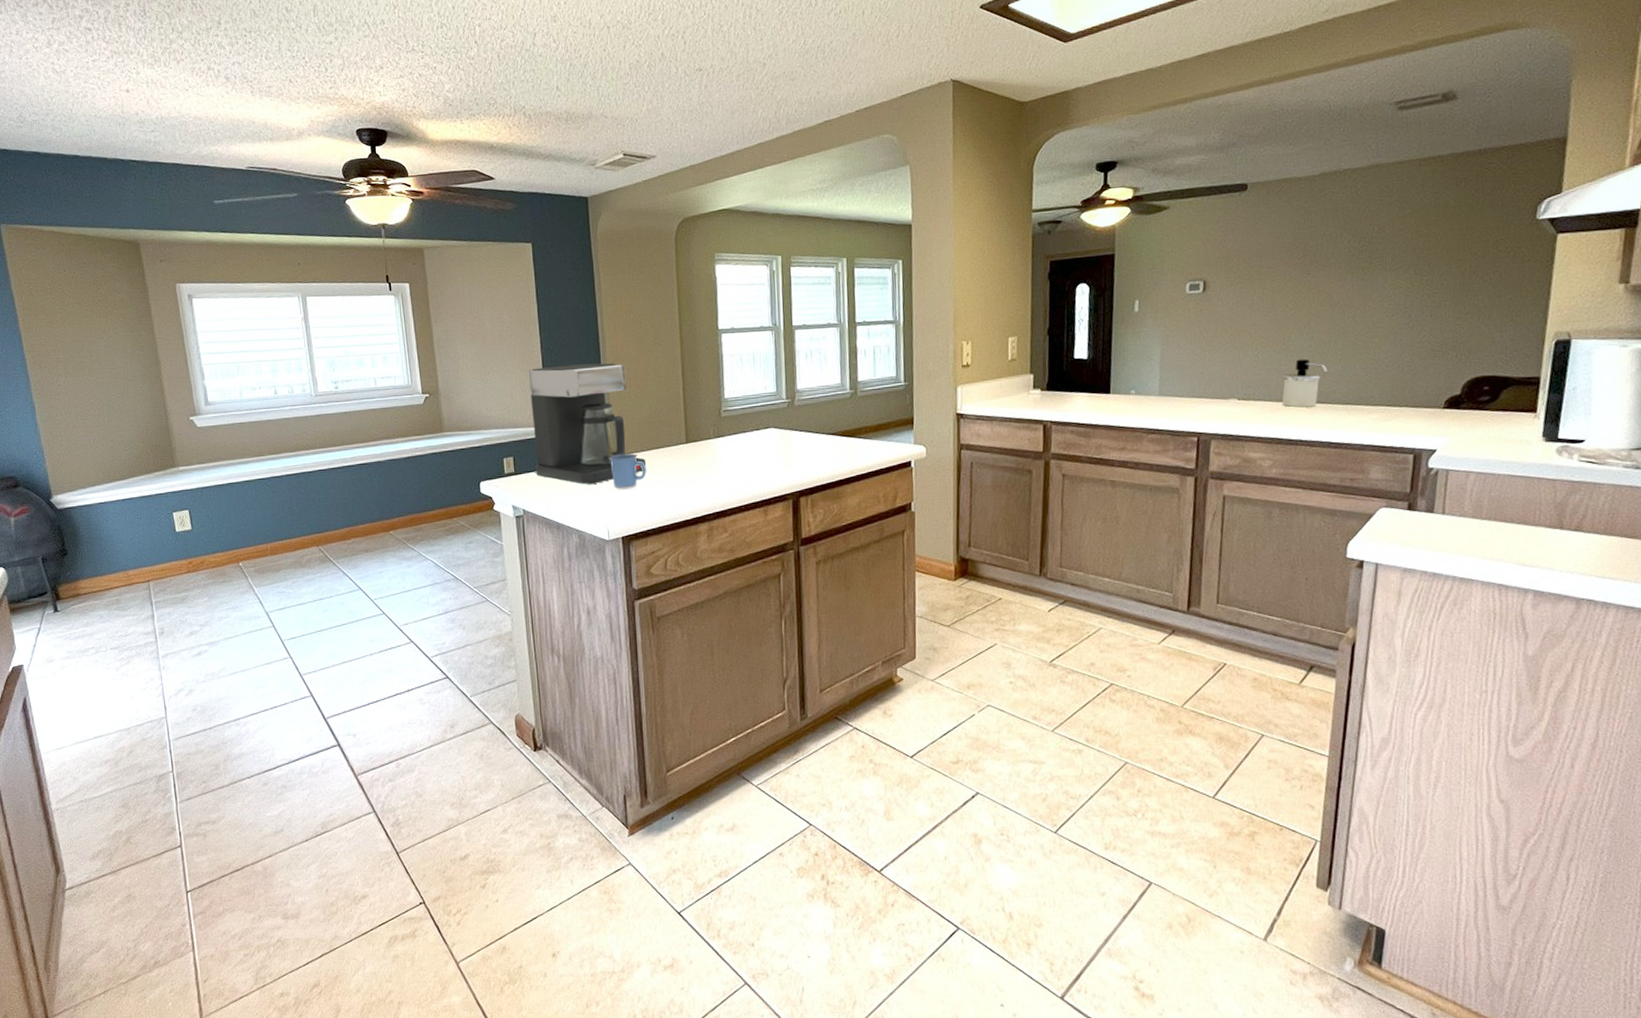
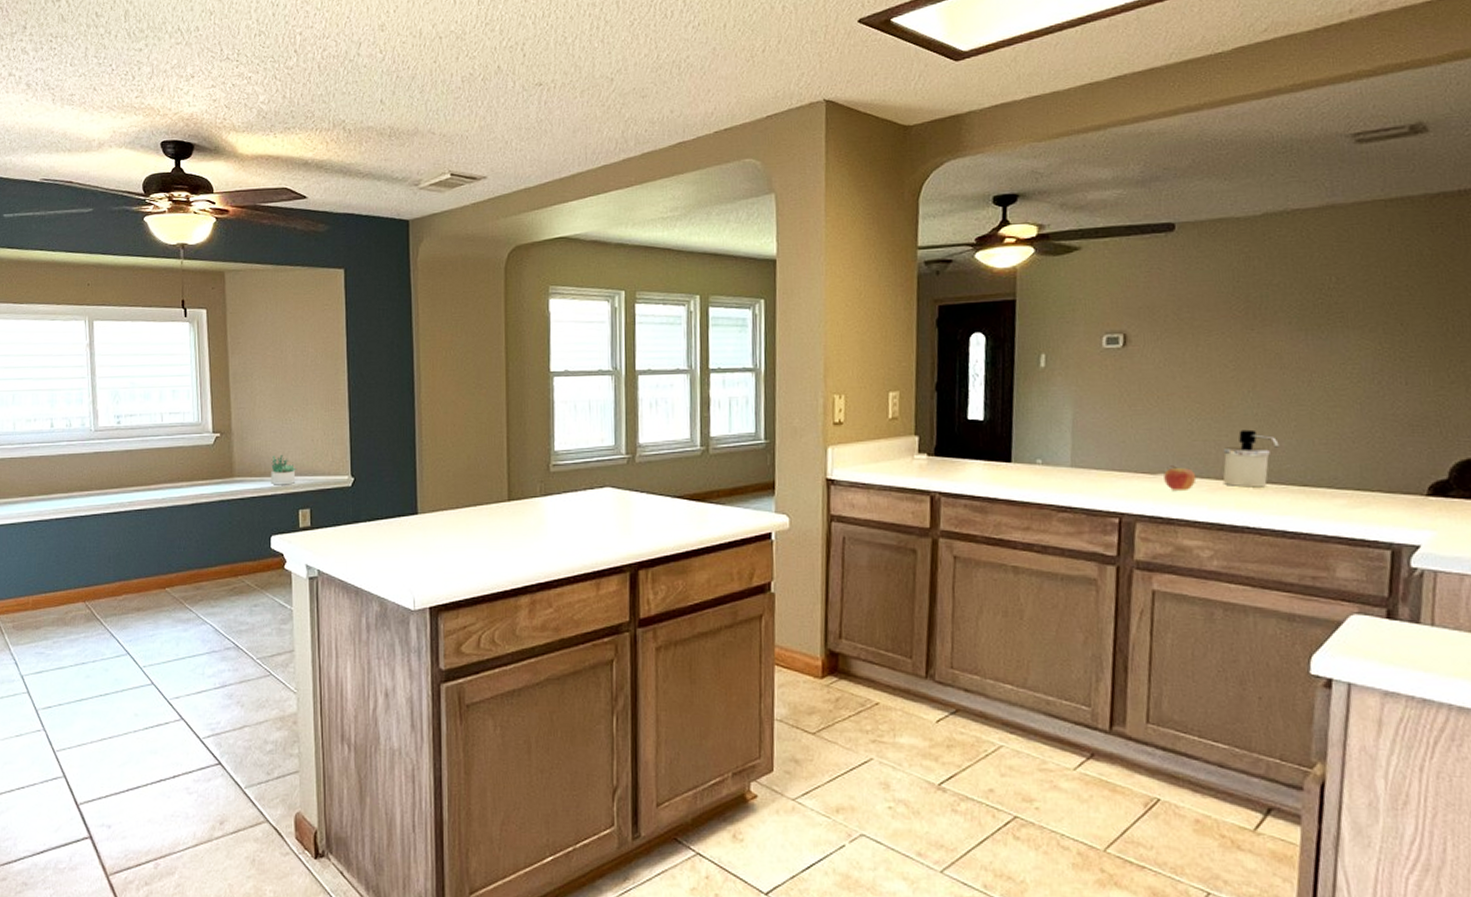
succulent plant: none [476,410,499,438] -> present [271,454,296,485]
coffee maker: present [529,363,647,485] -> none [333,405,461,545]
mug: present [610,453,647,490] -> none [420,510,462,552]
fruit: none [1234,391,1261,413] -> present [1164,465,1197,492]

